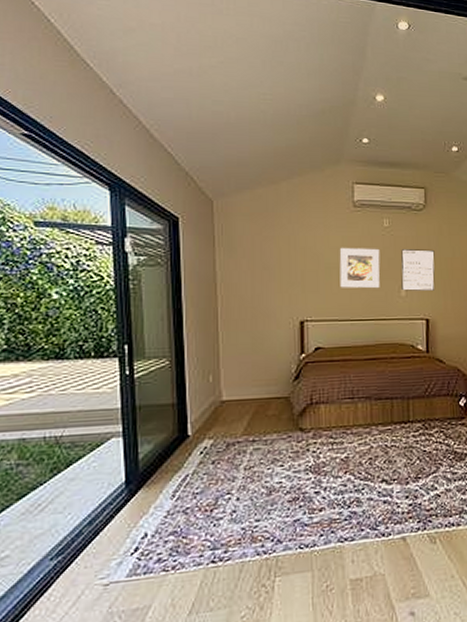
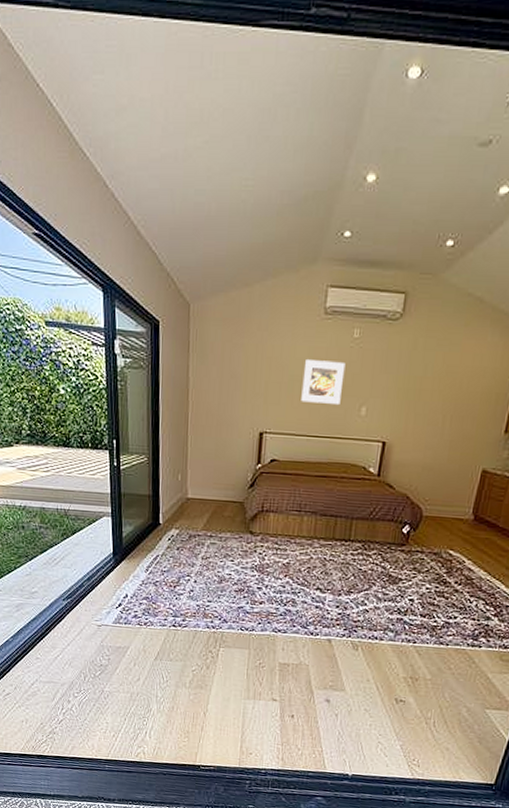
wall art: present [401,249,435,291] -> none [362,364,404,412]

